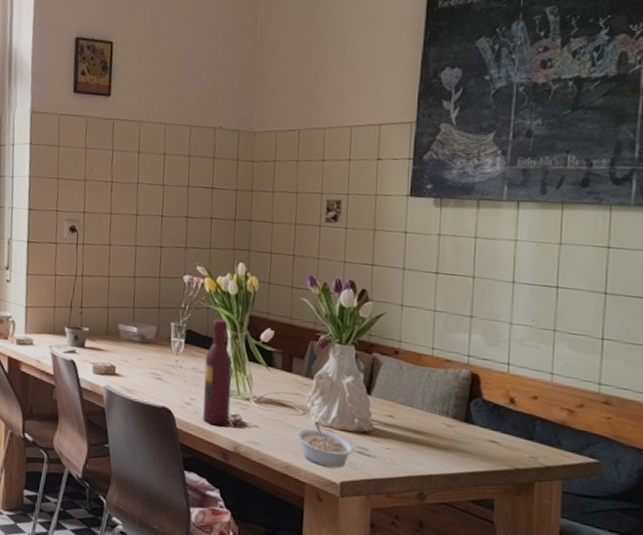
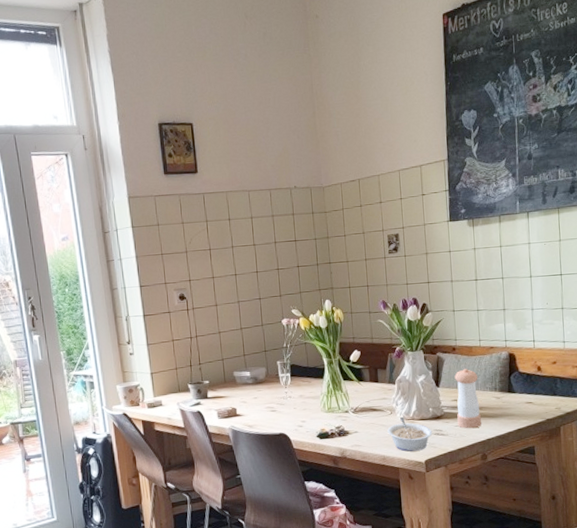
wine bottle: present [203,318,232,427] -> none [309,350,335,439]
pepper shaker: none [390,379,425,457] -> present [454,368,481,428]

